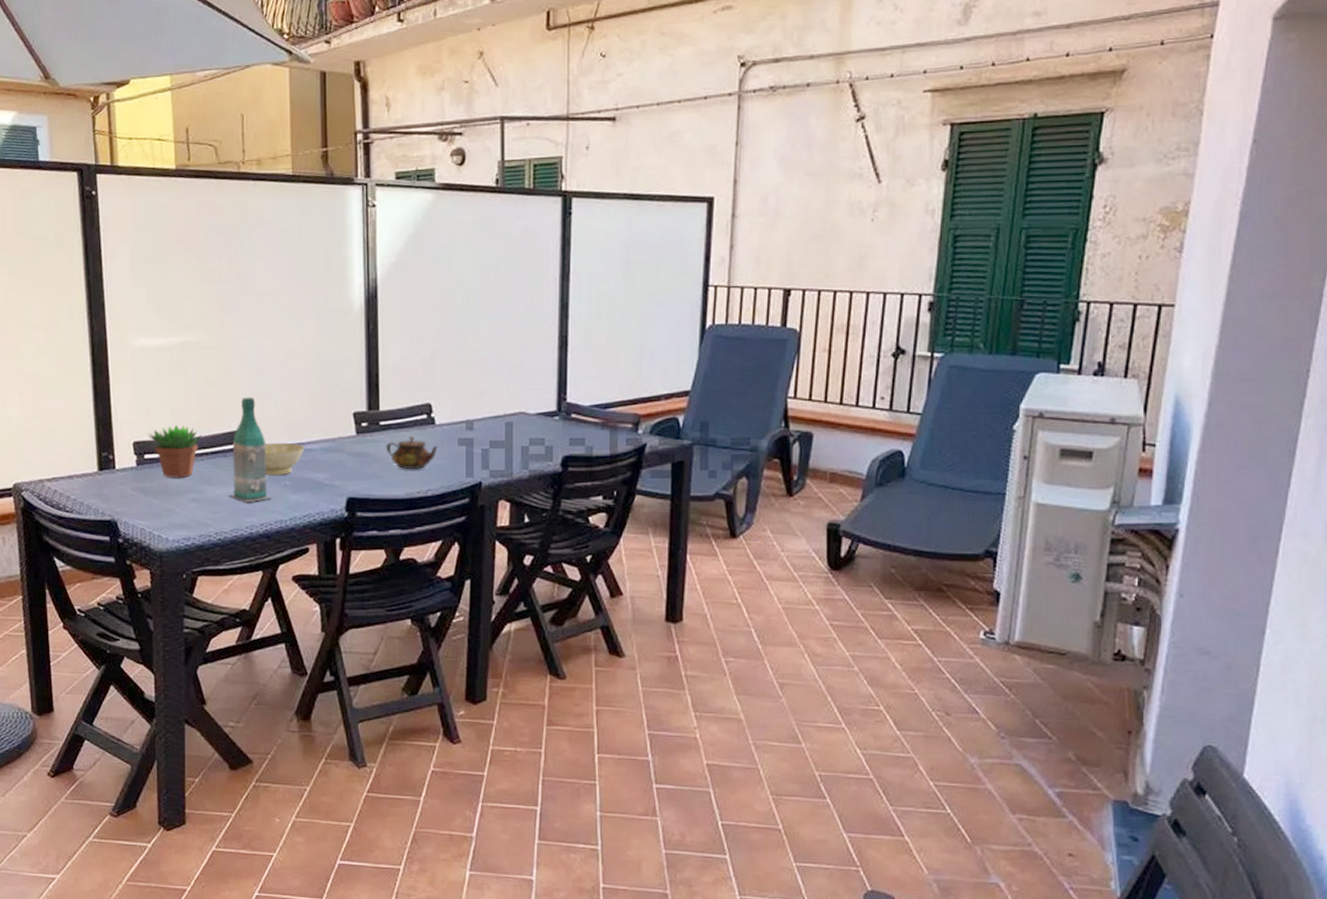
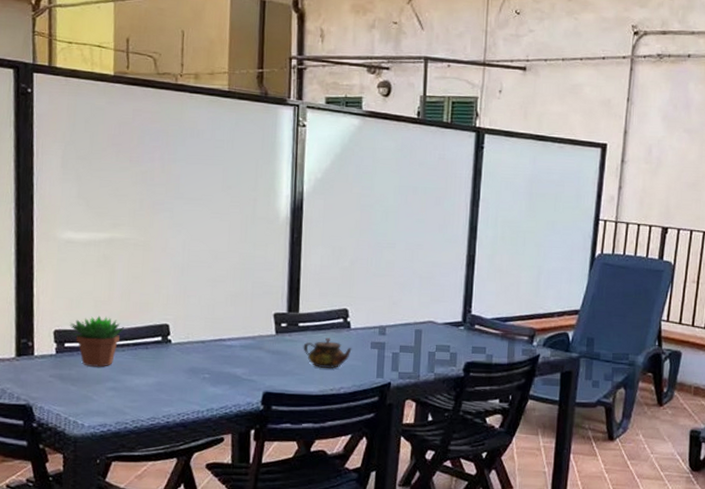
bottle: present [228,397,272,502] -> none [147,293,191,393]
bowl: present [265,442,305,476] -> none [185,337,226,369]

